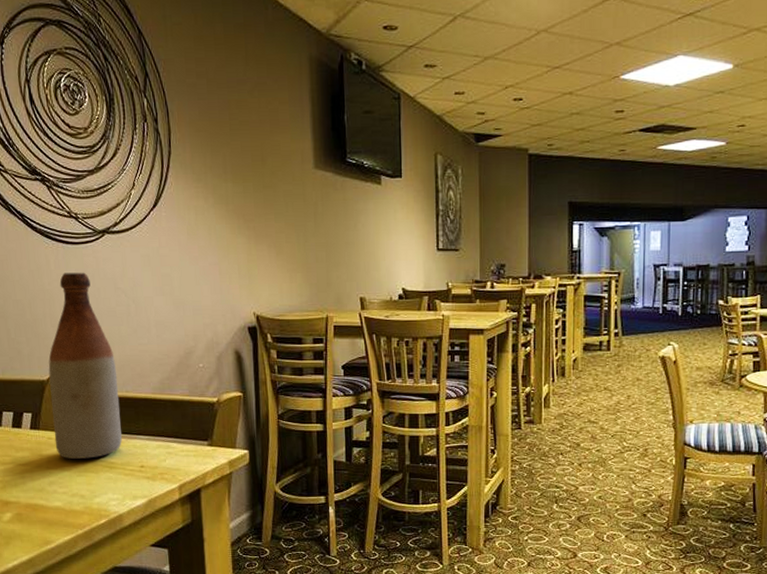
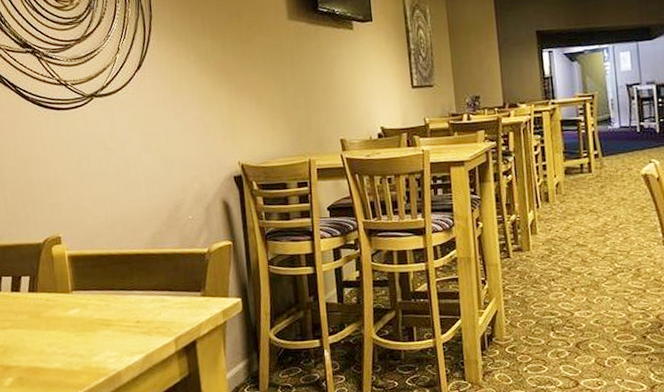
beer bottle: present [48,272,122,459] -> none [44,136,117,319]

